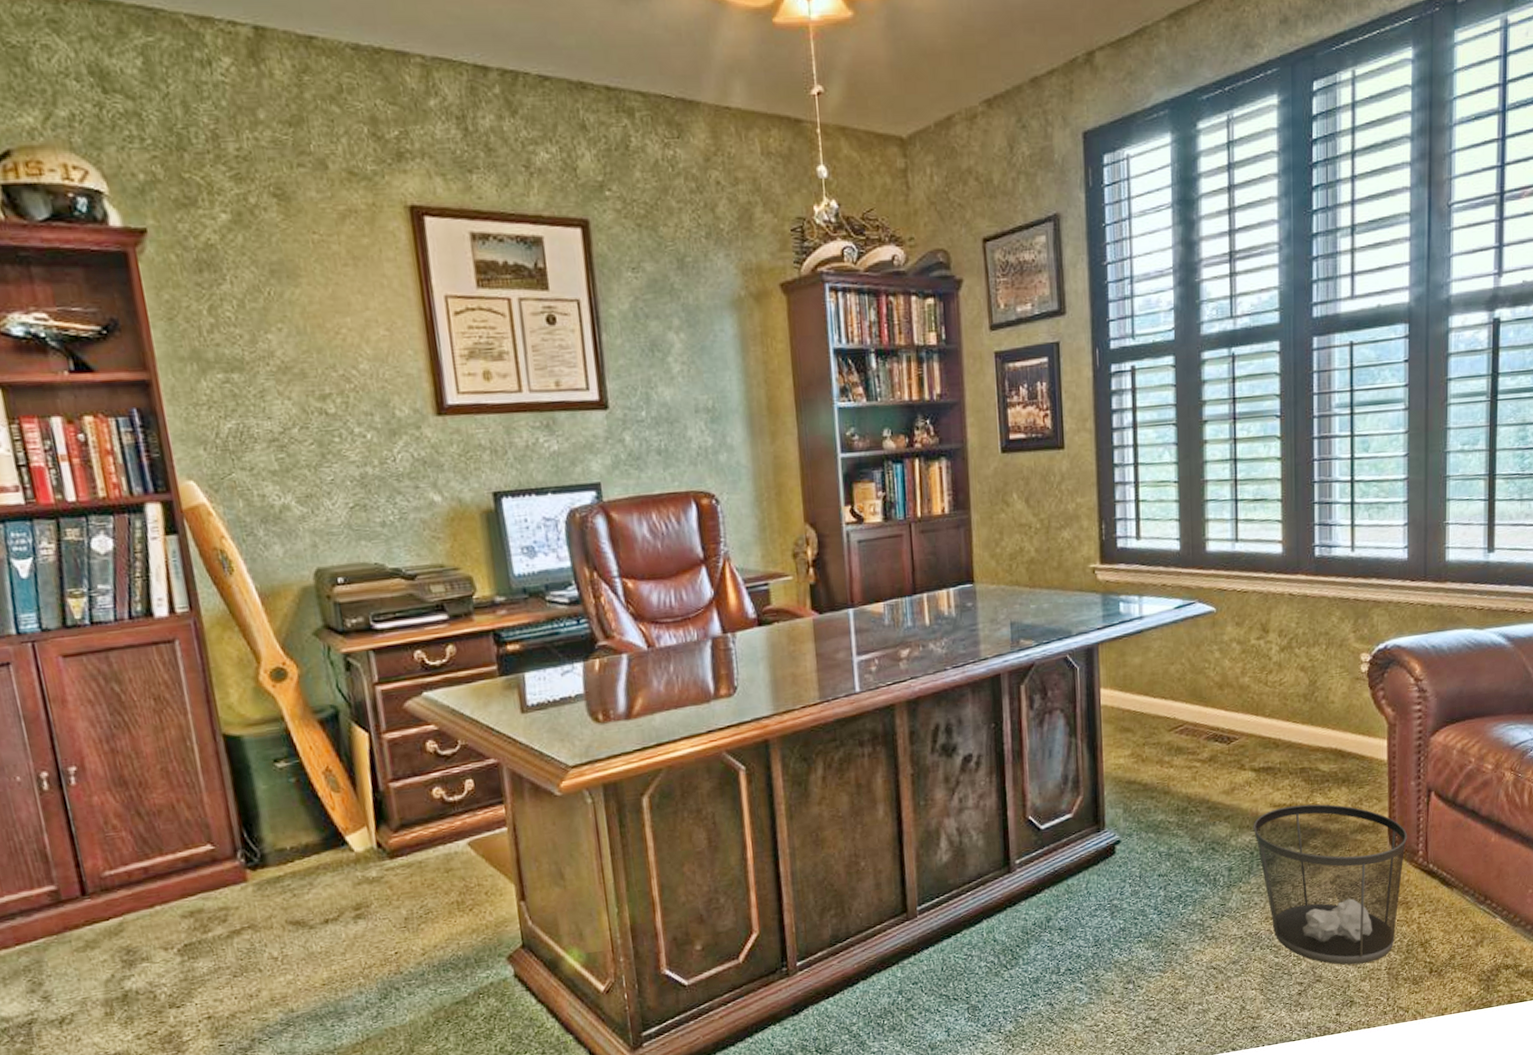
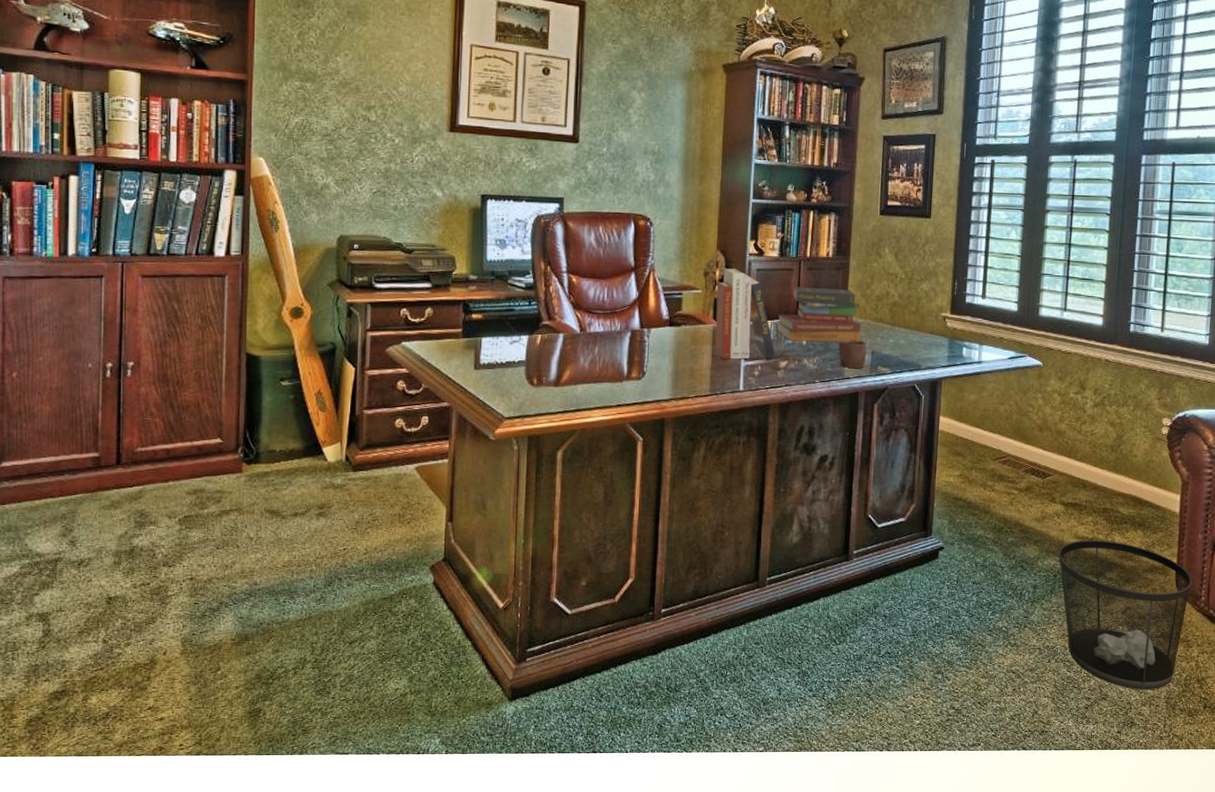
books: none [811,542,895,658] -> present [715,267,776,360]
books: none [890,551,995,624] -> present [776,286,862,343]
trophy: none [908,216,944,273] -> present [827,27,855,70]
mug: none [969,611,1005,647] -> present [838,339,867,369]

